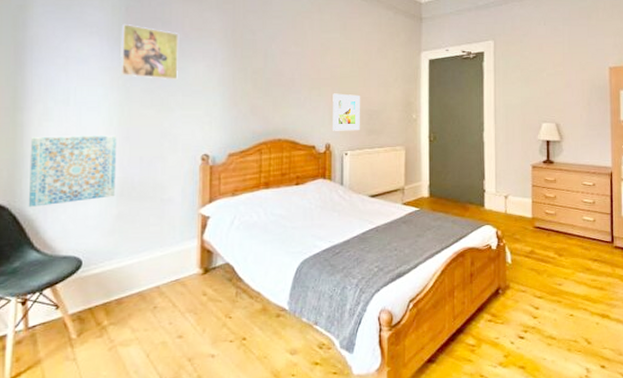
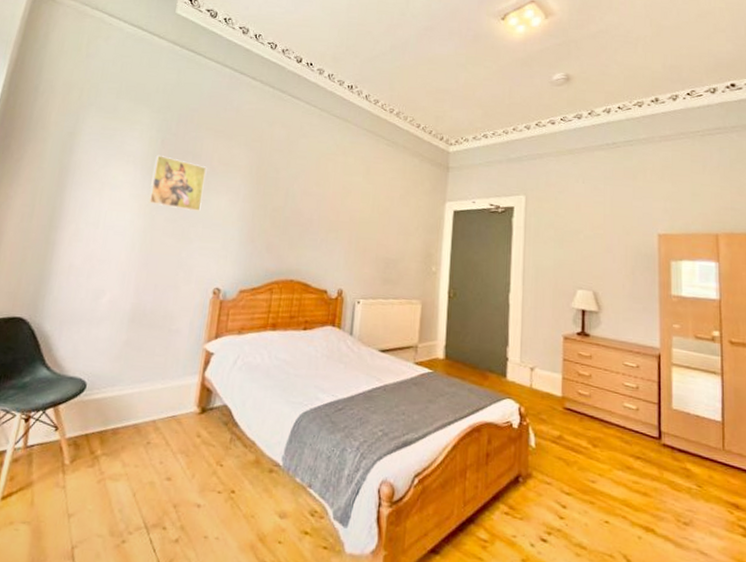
wall art: present [28,135,117,208] -> none [47,255,137,324]
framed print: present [333,93,361,131] -> none [347,237,379,279]

